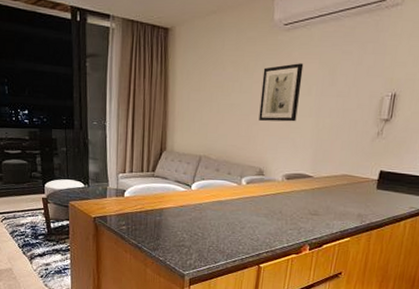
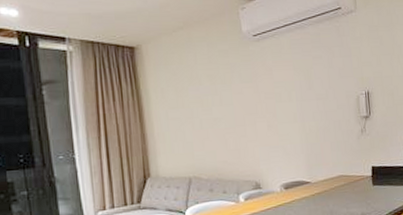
wall art: present [259,63,304,122] -> none [241,71,283,132]

